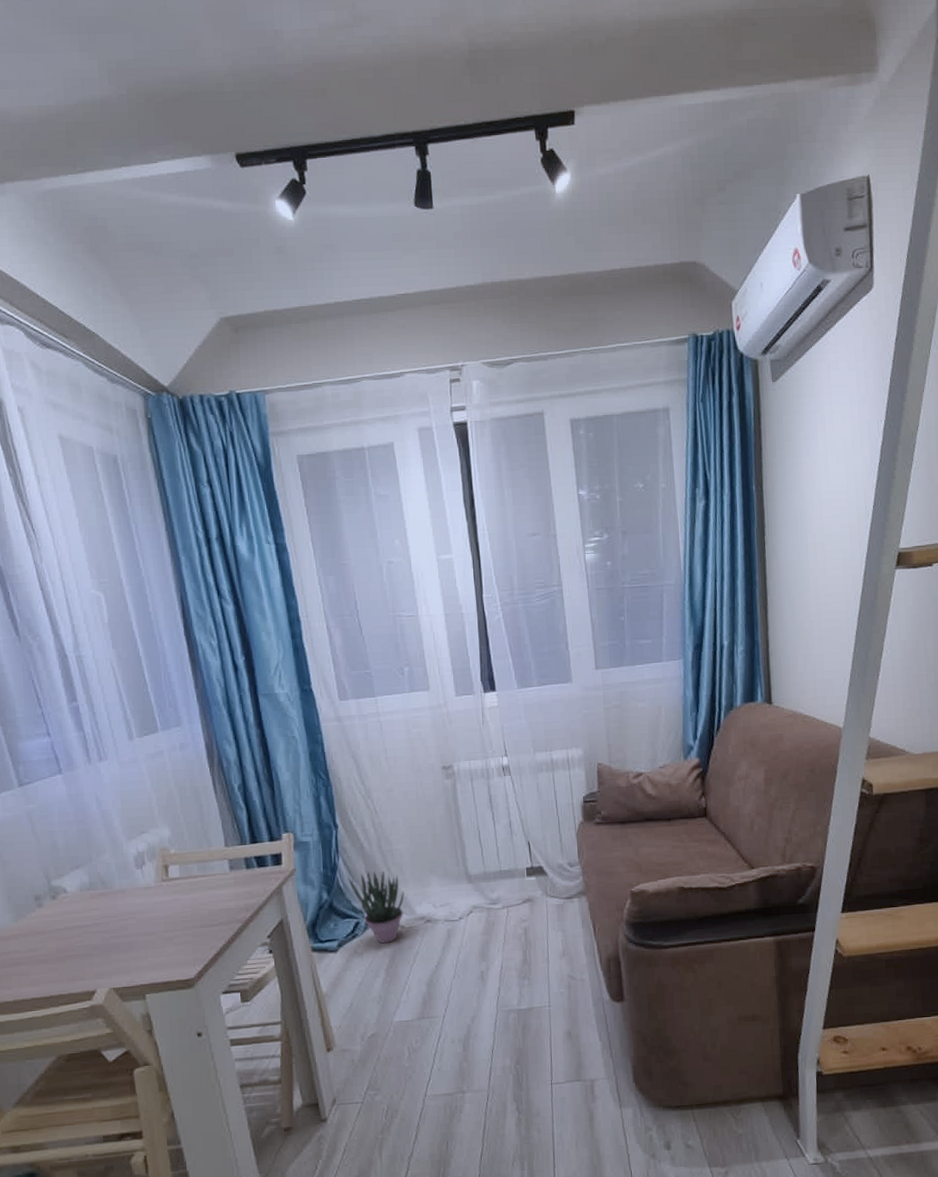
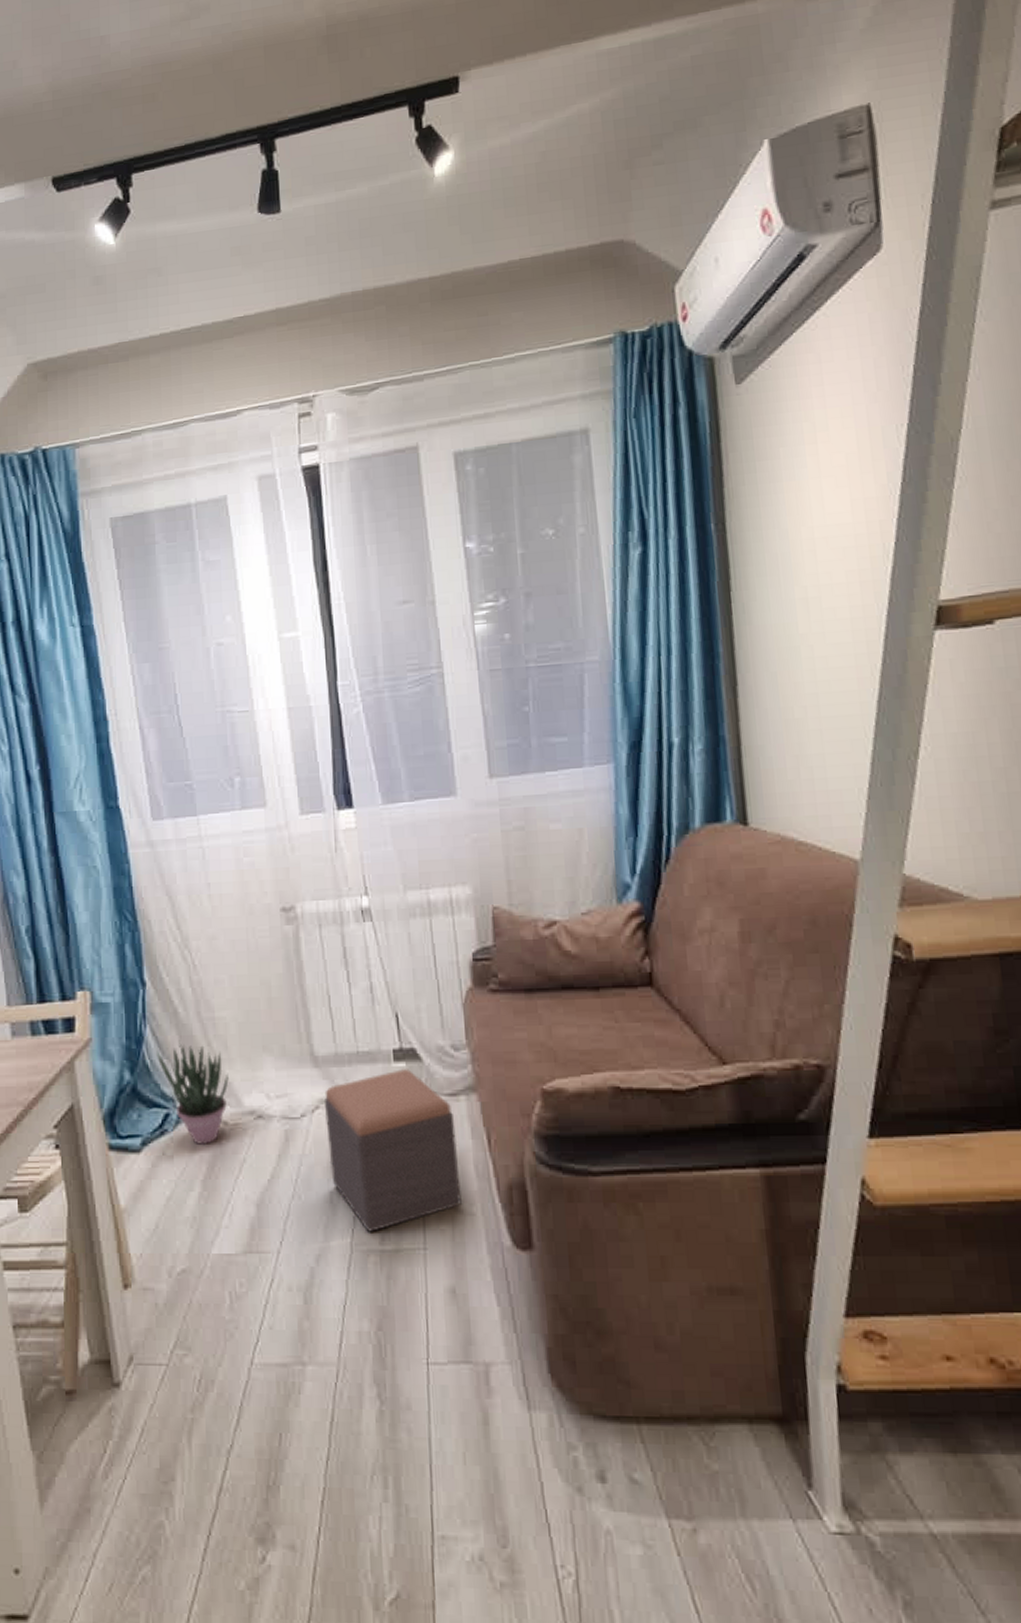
footstool: none [476,880,576,997] -> present [323,1068,463,1232]

